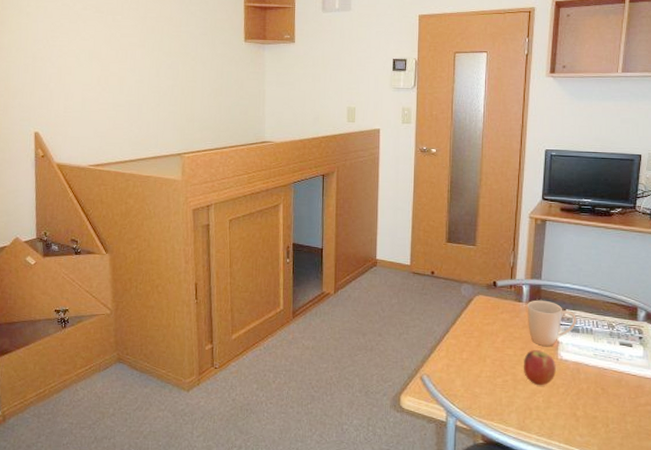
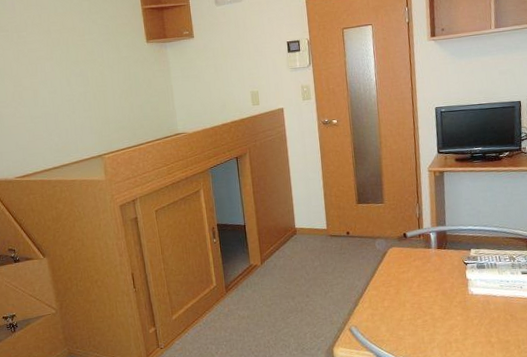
fruit: present [524,349,556,386] -> none [439,288,469,321]
mug: present [527,300,576,346] -> none [436,243,481,285]

